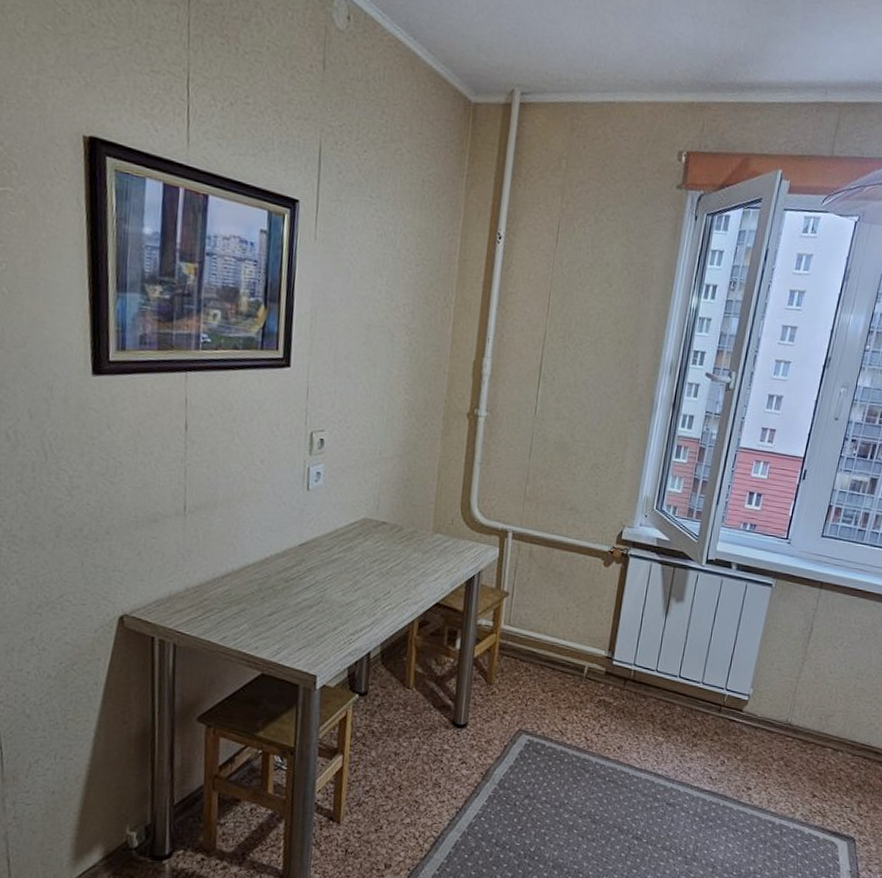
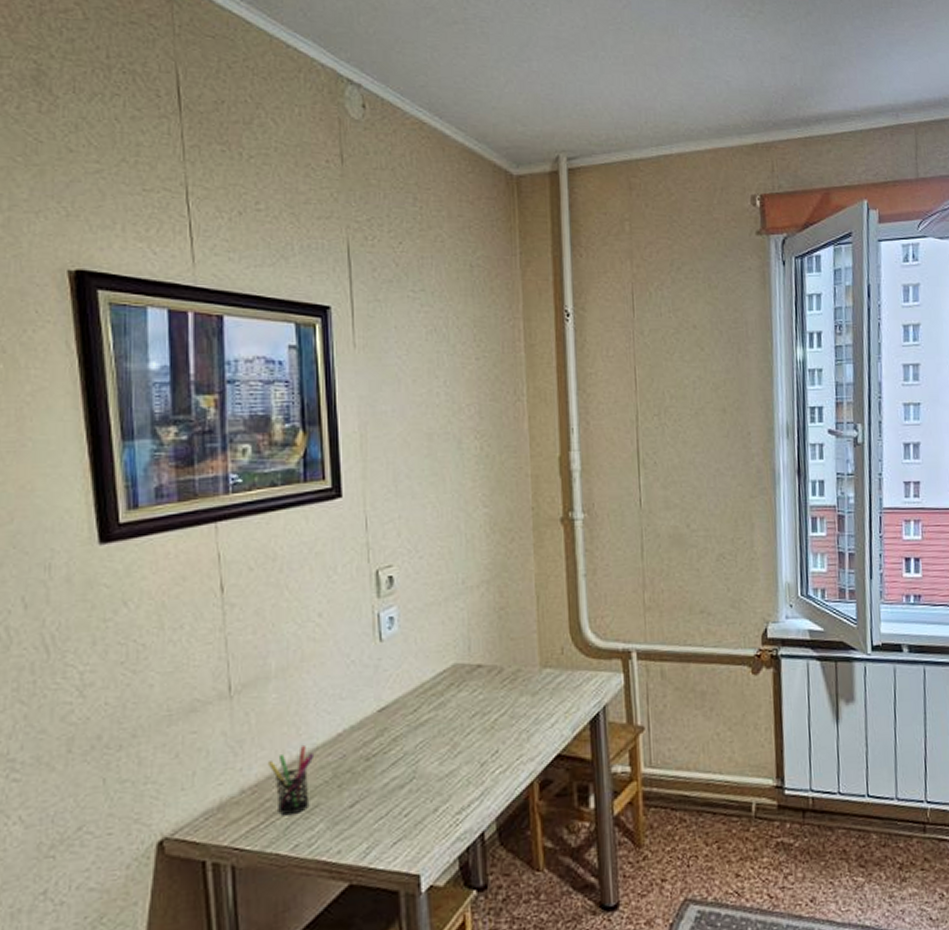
pen holder: none [208,562,246,614] -> present [267,746,315,816]

